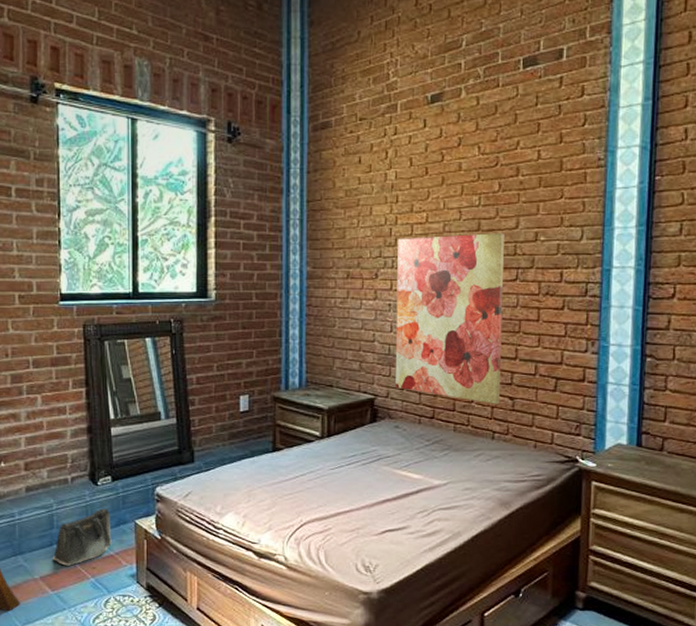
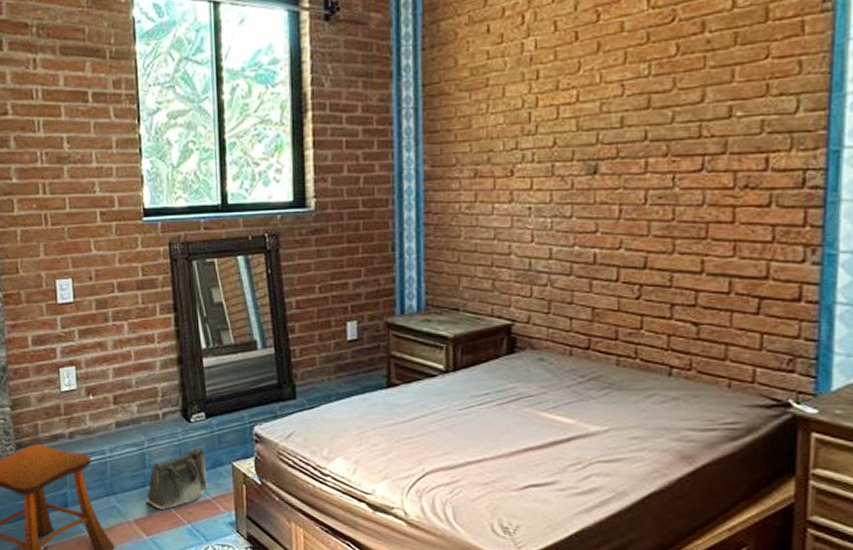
wall art: present [395,233,505,404] -> none [537,110,685,331]

